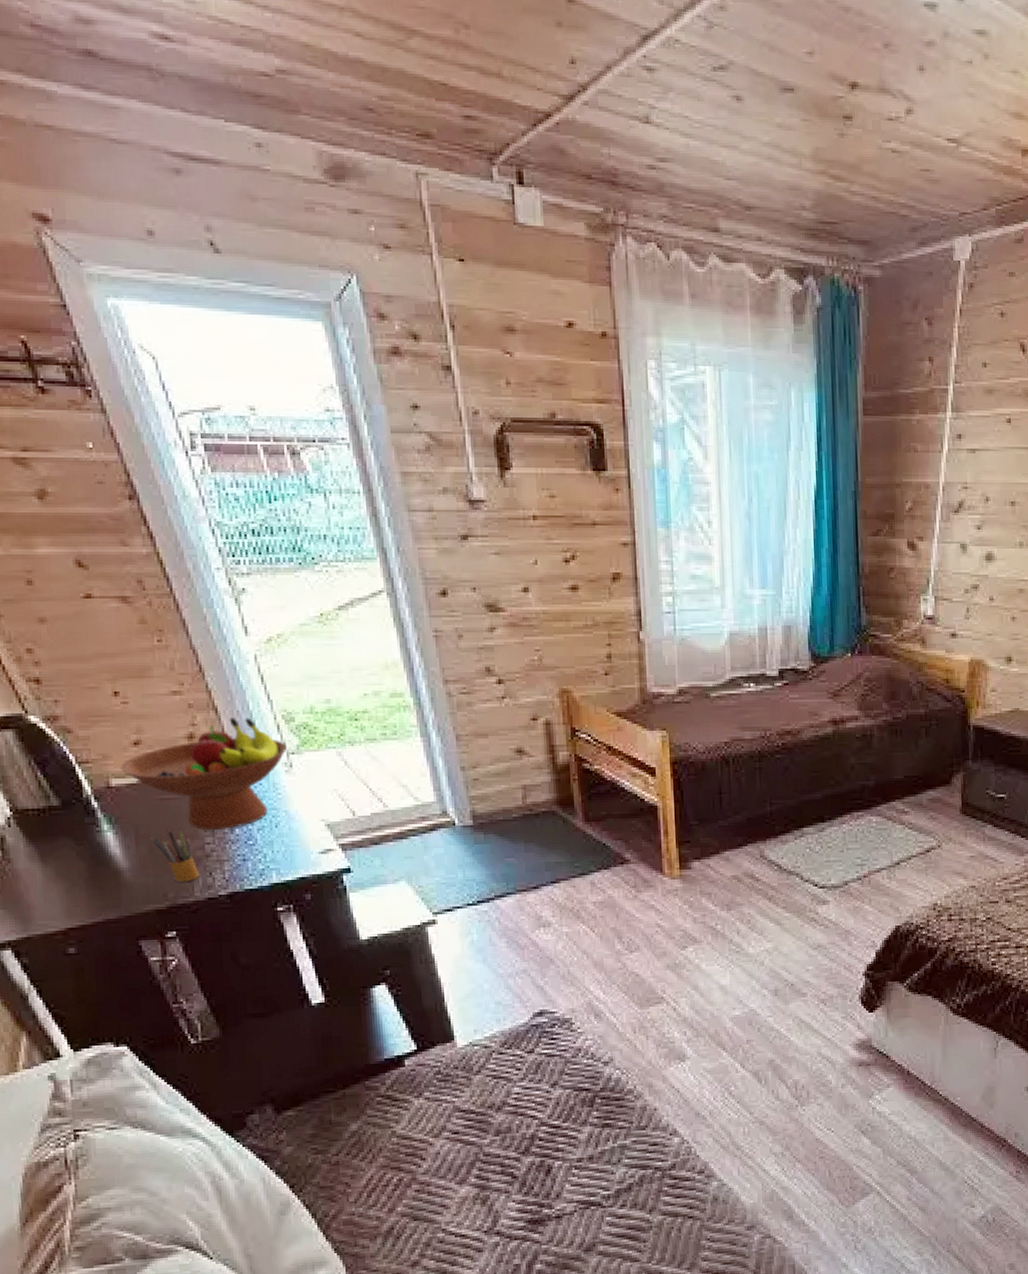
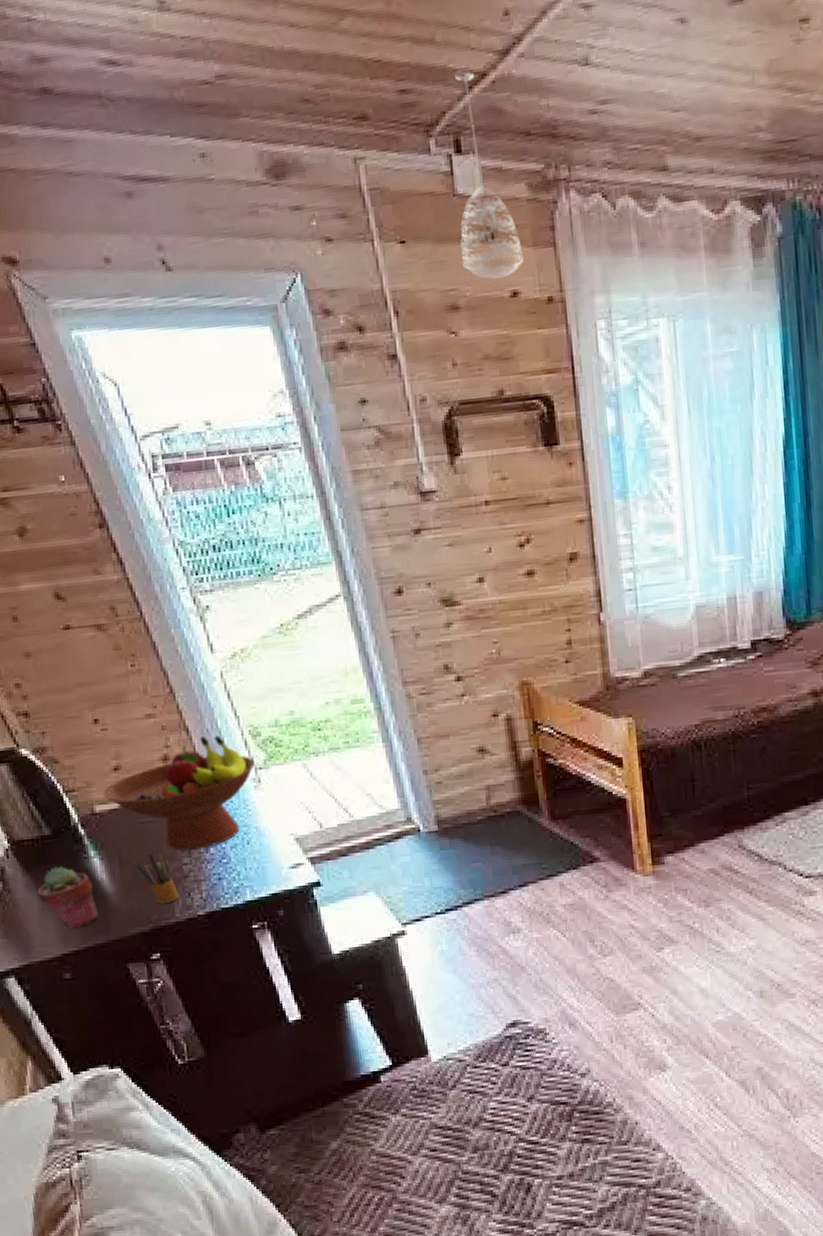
potted succulent: none [41,839,111,903] -> present [37,866,100,929]
pendant lamp: none [519,106,580,308] -> present [454,69,524,279]

